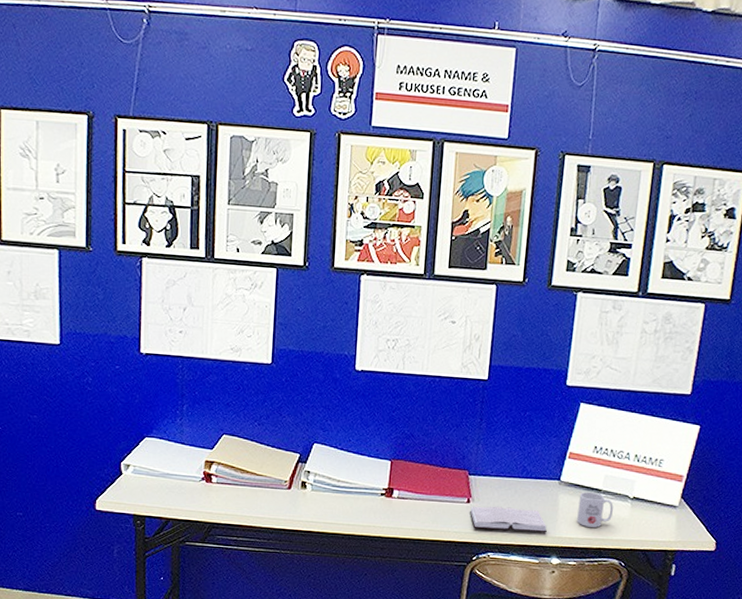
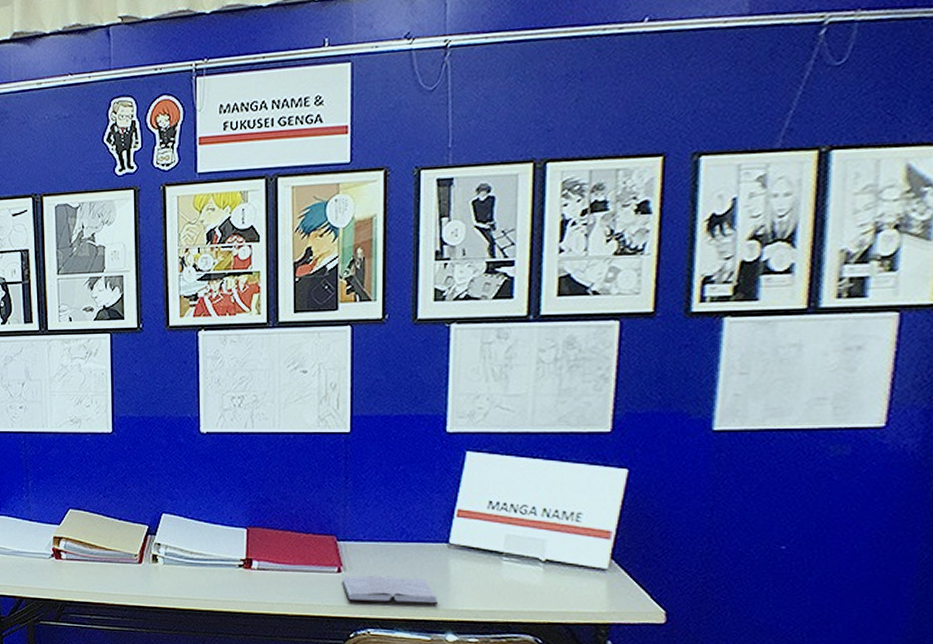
mug: present [577,491,613,528] -> none [474,555,520,597]

